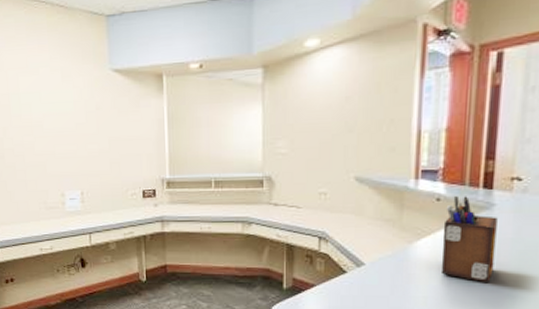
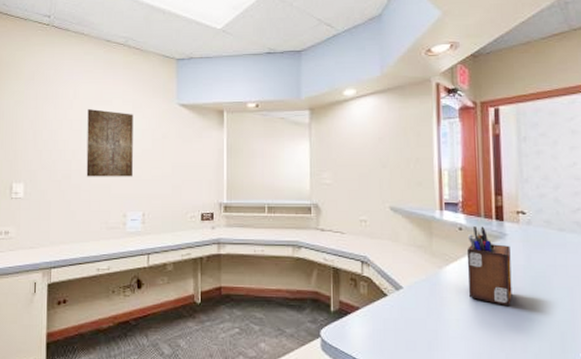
wall art: none [14,81,68,156] -> present [86,109,133,177]

